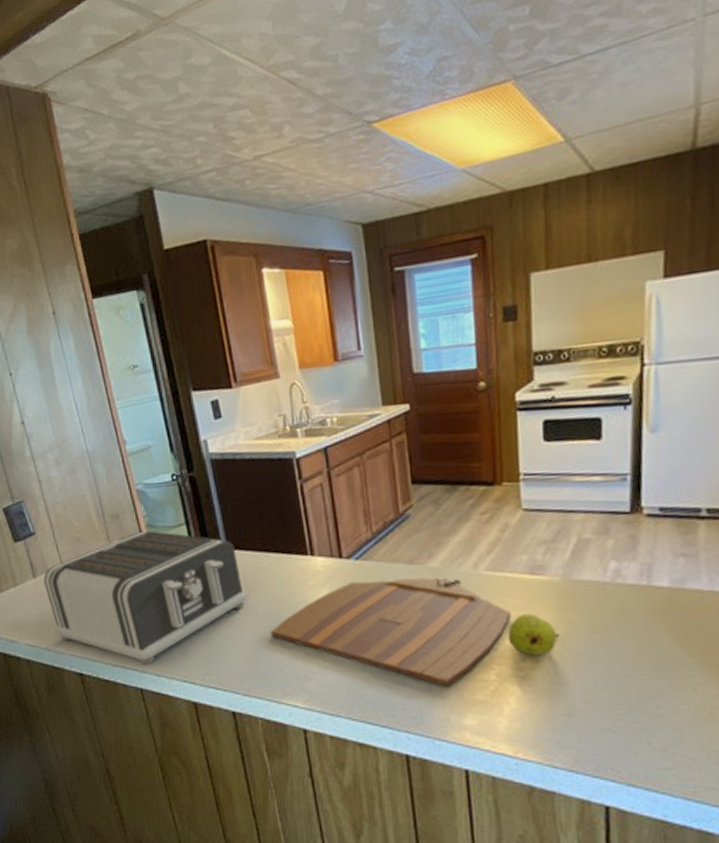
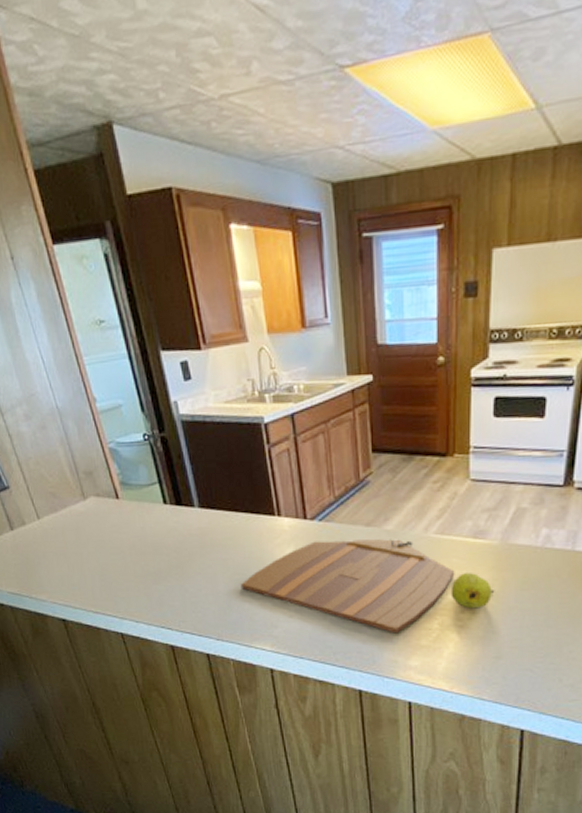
toaster: present [43,530,247,666] -> none [21,488,218,613]

